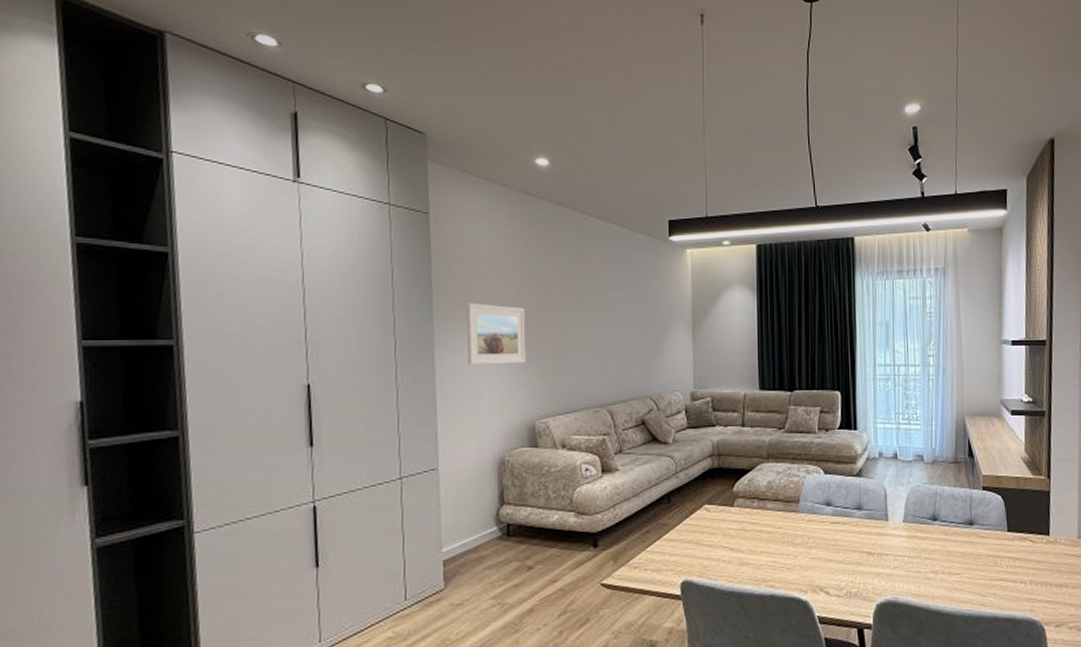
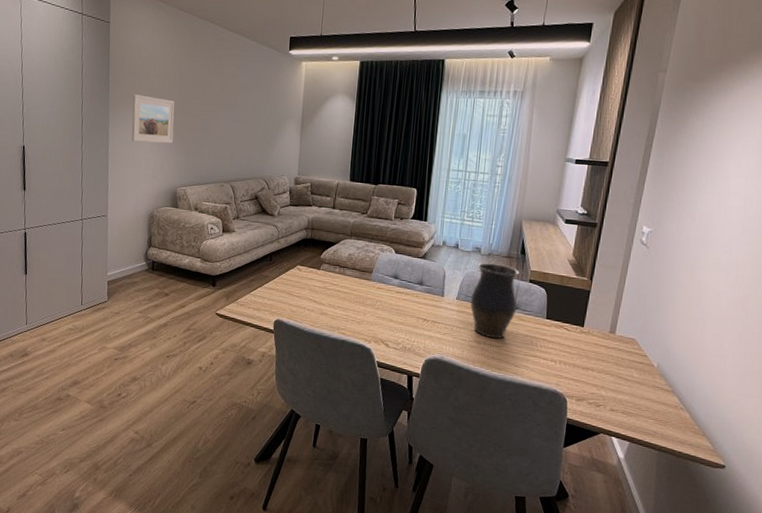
vase: none [919,472,974,565] -> present [470,262,519,339]

